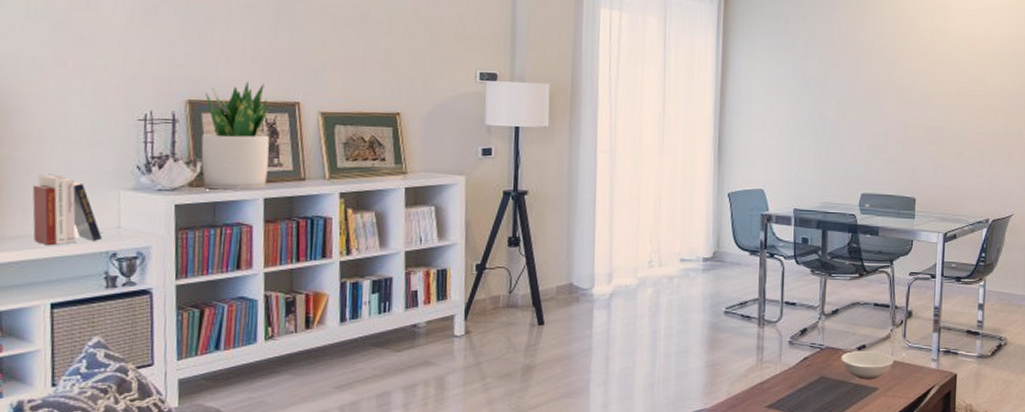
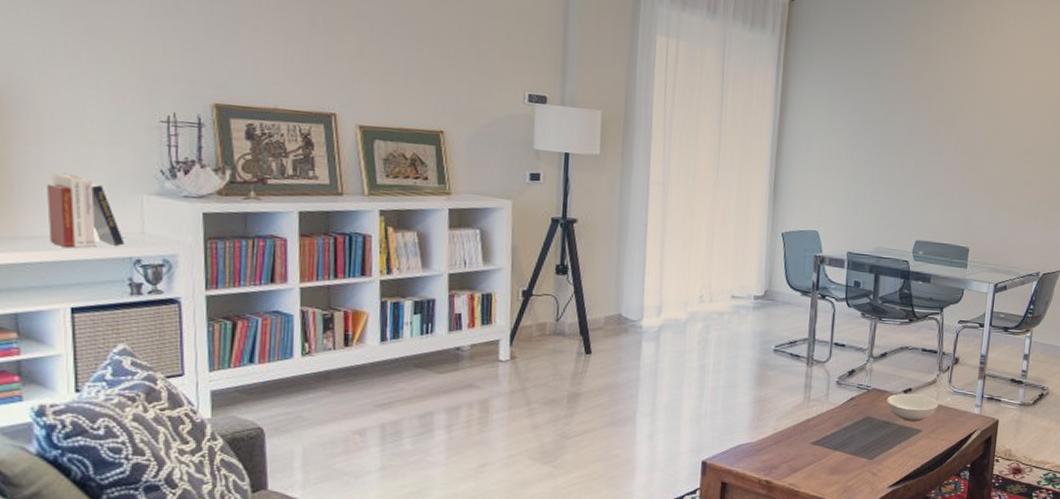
planter: present [201,82,271,191] -> none [230,88,305,202]

